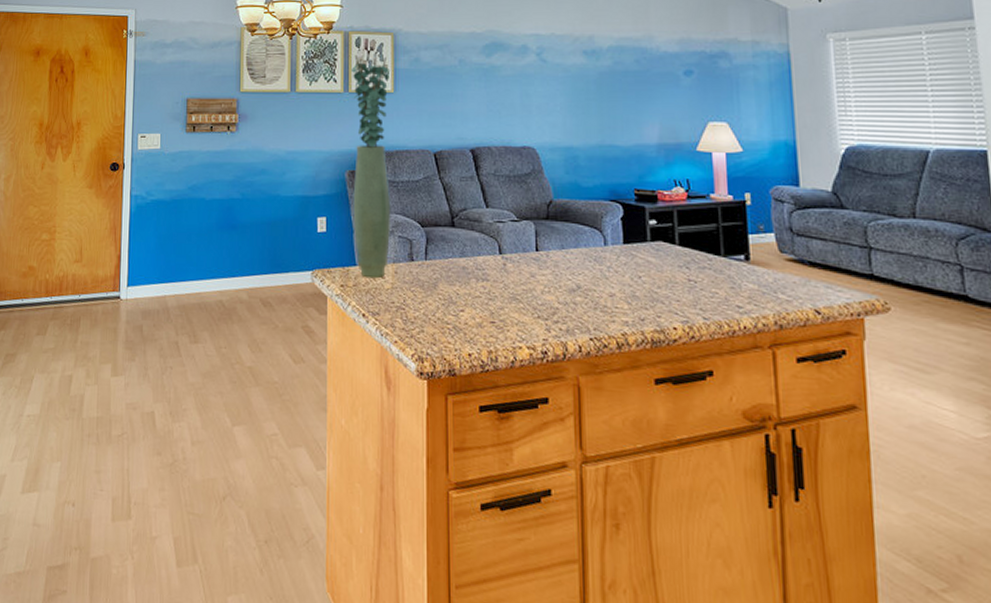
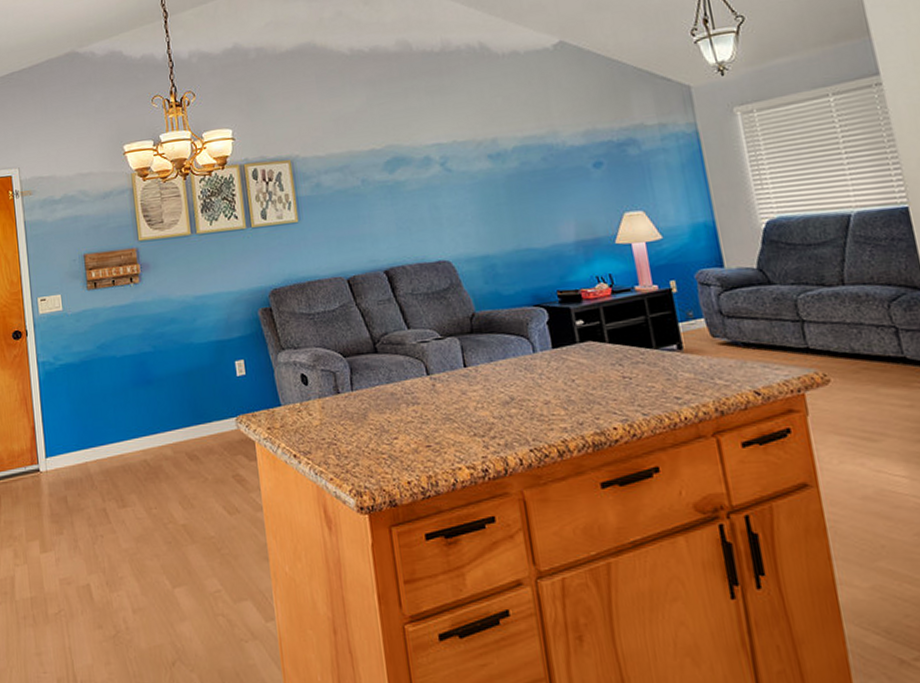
vase: present [352,55,391,279] -> none [252,187,314,418]

